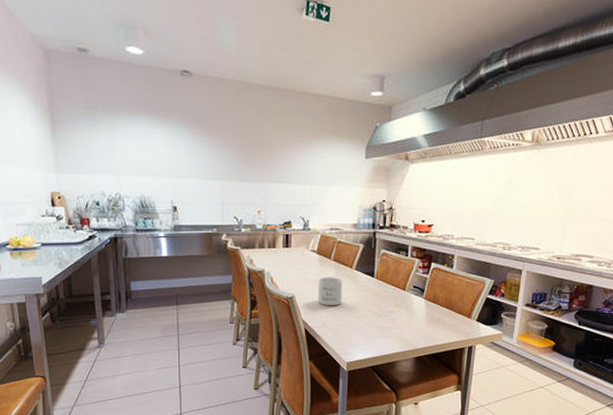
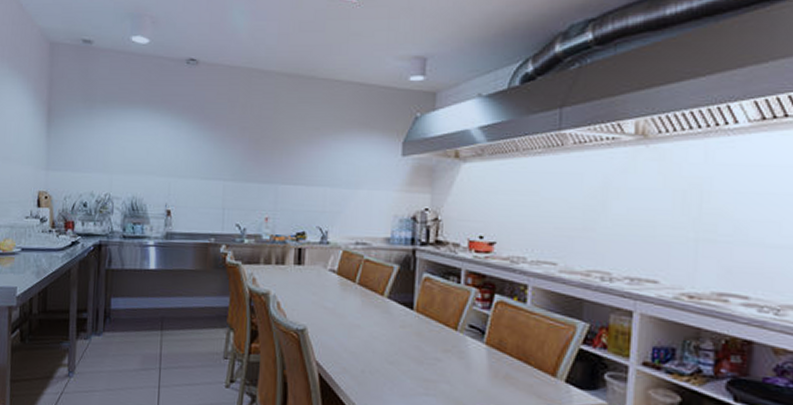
mug: present [317,277,343,306] -> none [336,305,371,346]

